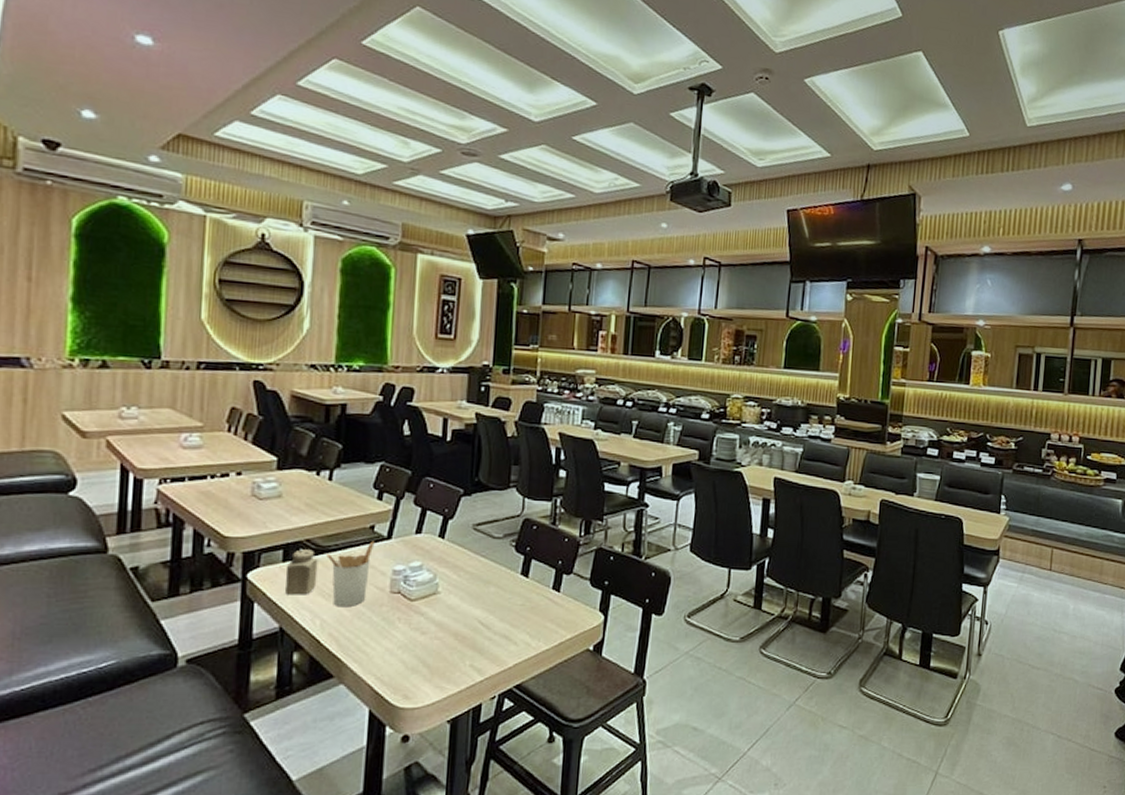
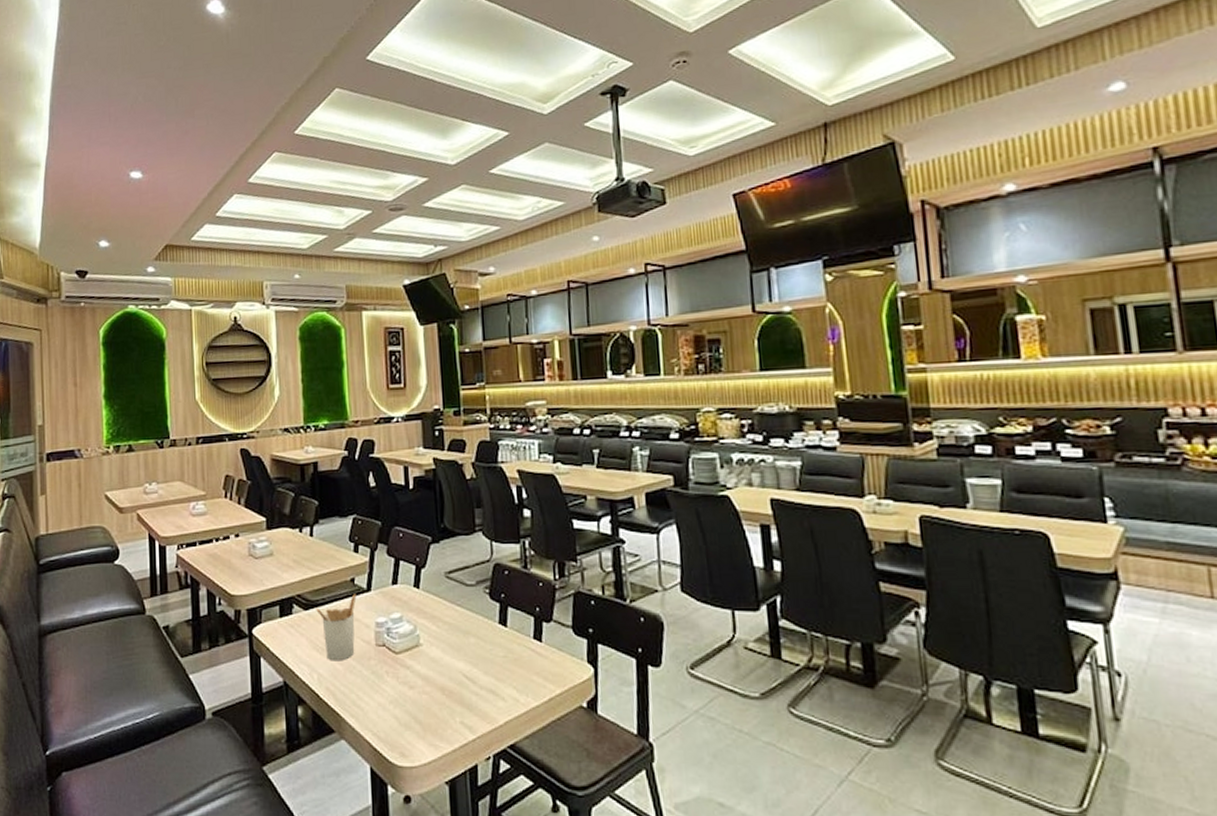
salt shaker: present [285,549,318,595] -> none [284,604,311,650]

